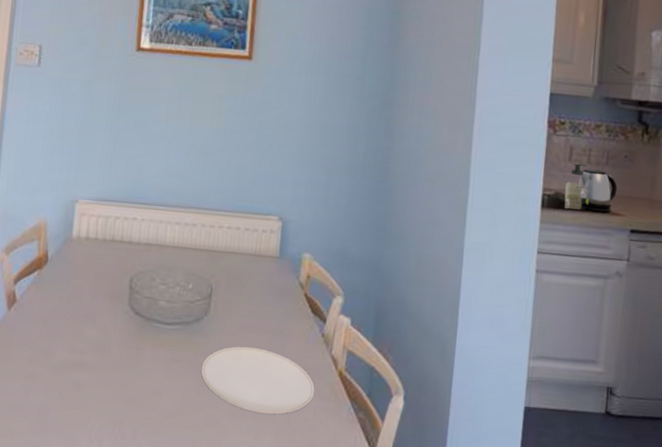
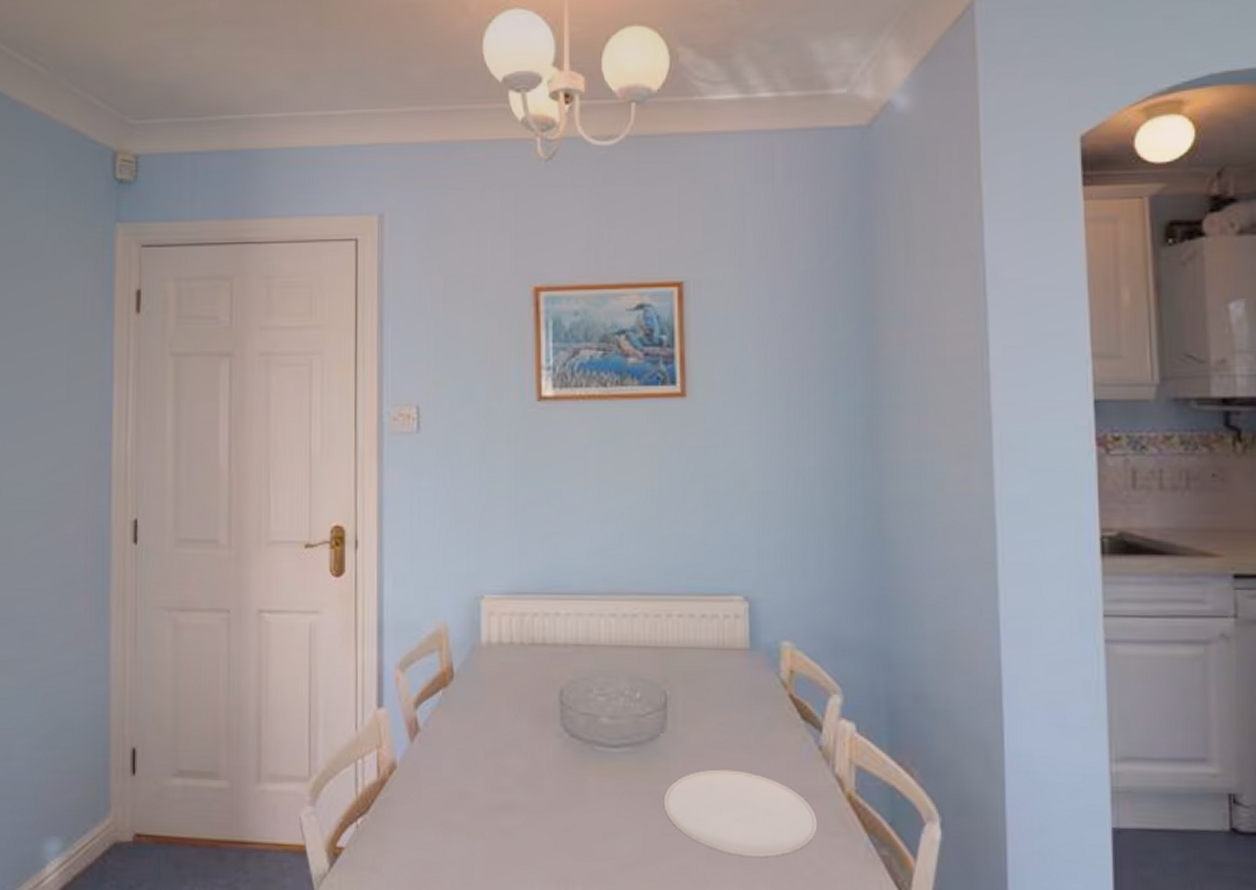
soap dispenser: present [564,163,589,210] -> none [1131,490,1168,554]
kettle: present [578,169,617,213] -> none [1149,496,1207,555]

